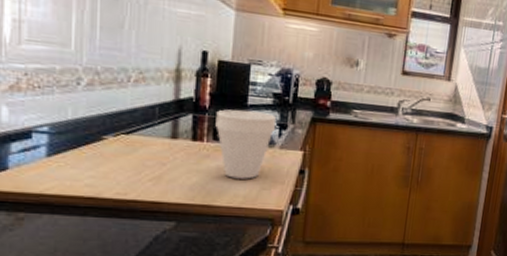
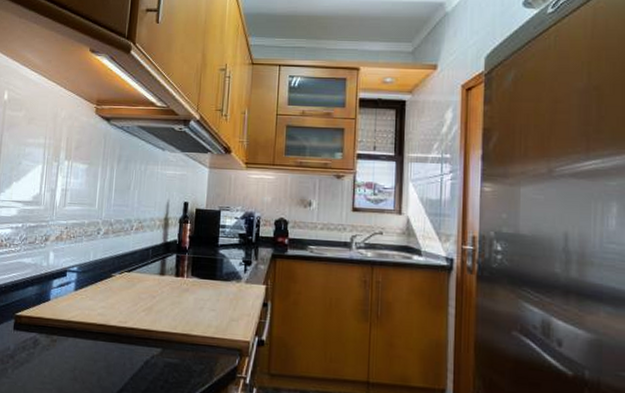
cup: present [215,109,276,179] -> none [193,249,241,311]

